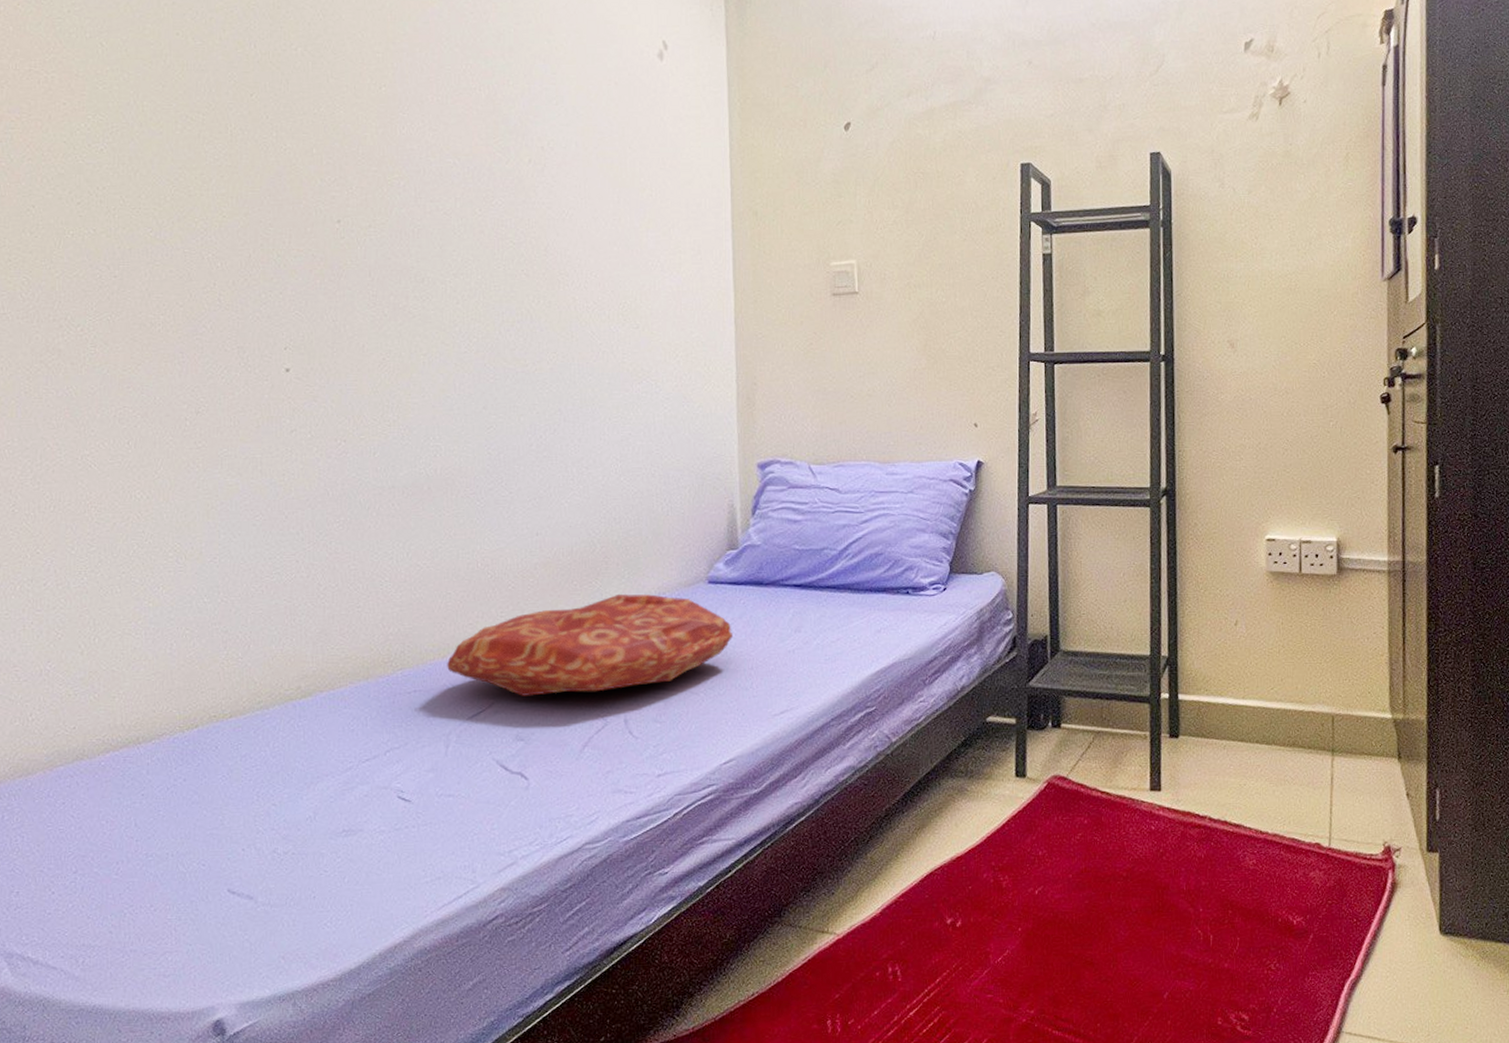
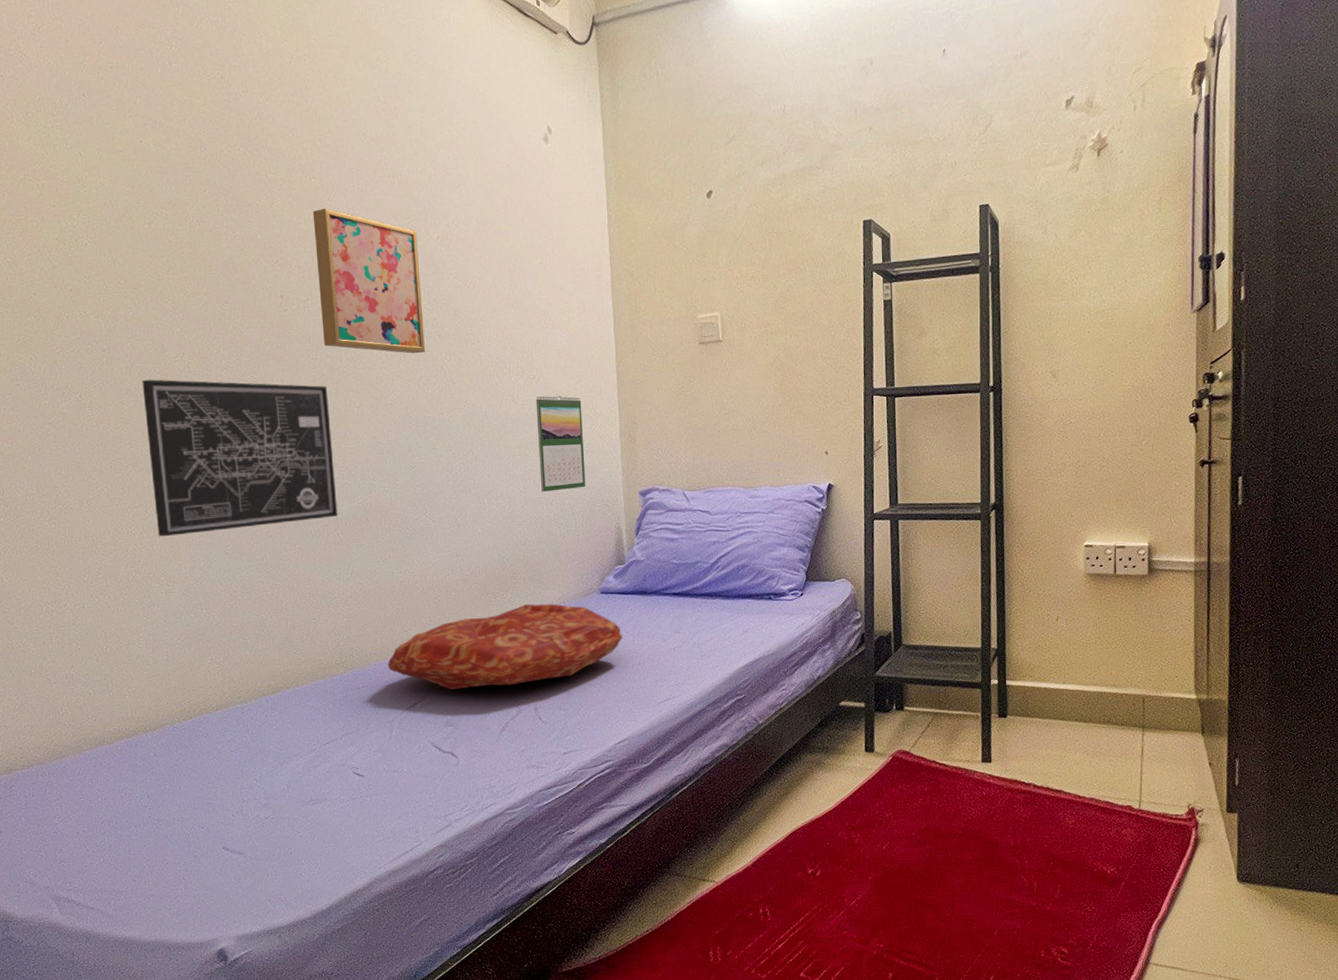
wall art: none [160,313,394,503] -> present [142,379,338,537]
wall art: none [381,121,509,294] -> present [312,208,425,354]
calendar: none [638,348,695,461] -> present [535,395,586,492]

